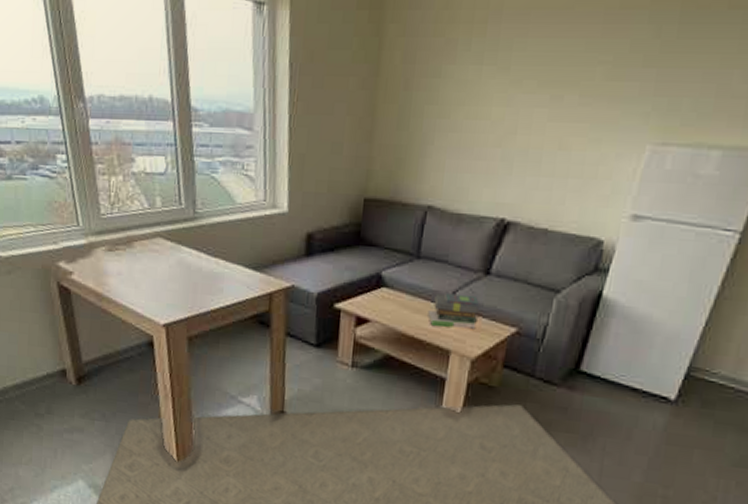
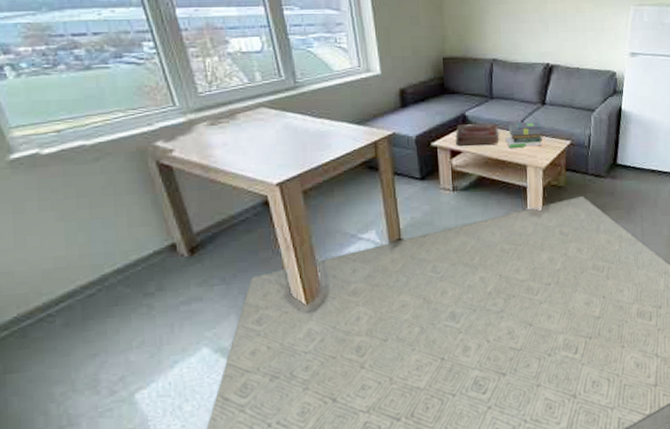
decorative tray: none [364,285,421,319] -> present [455,122,500,147]

